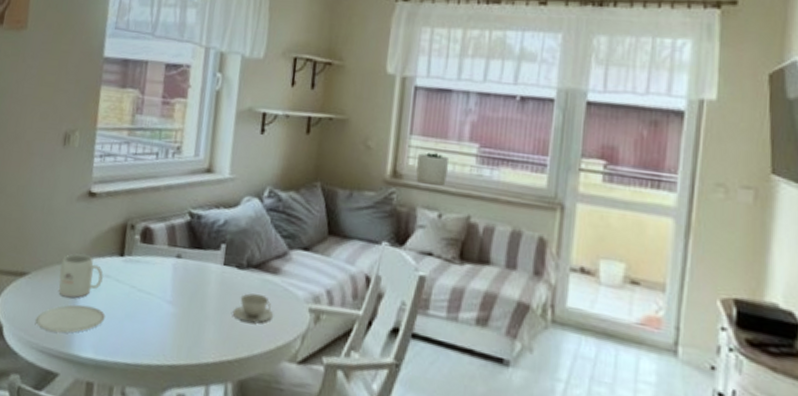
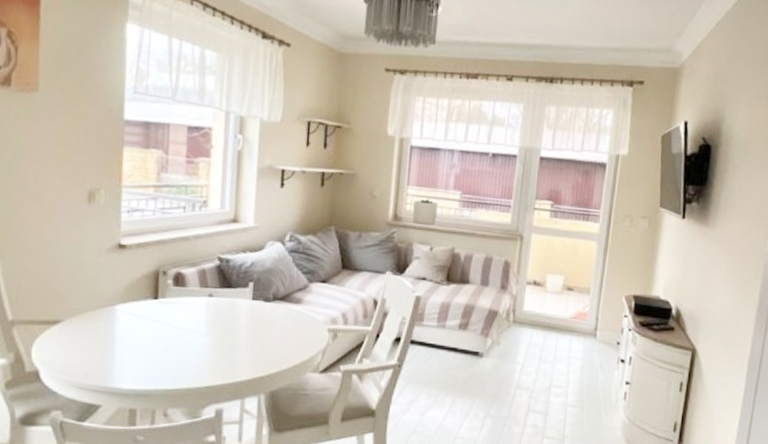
plate: present [35,304,105,333] -> none [73,344,143,371]
mug: present [58,253,103,298] -> none [94,300,139,339]
teacup: present [232,293,273,323] -> none [262,321,297,344]

